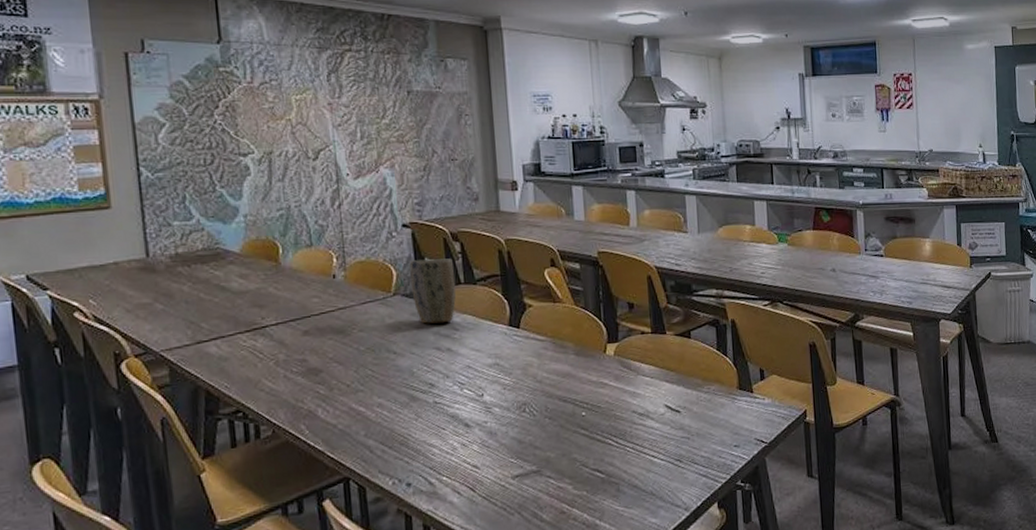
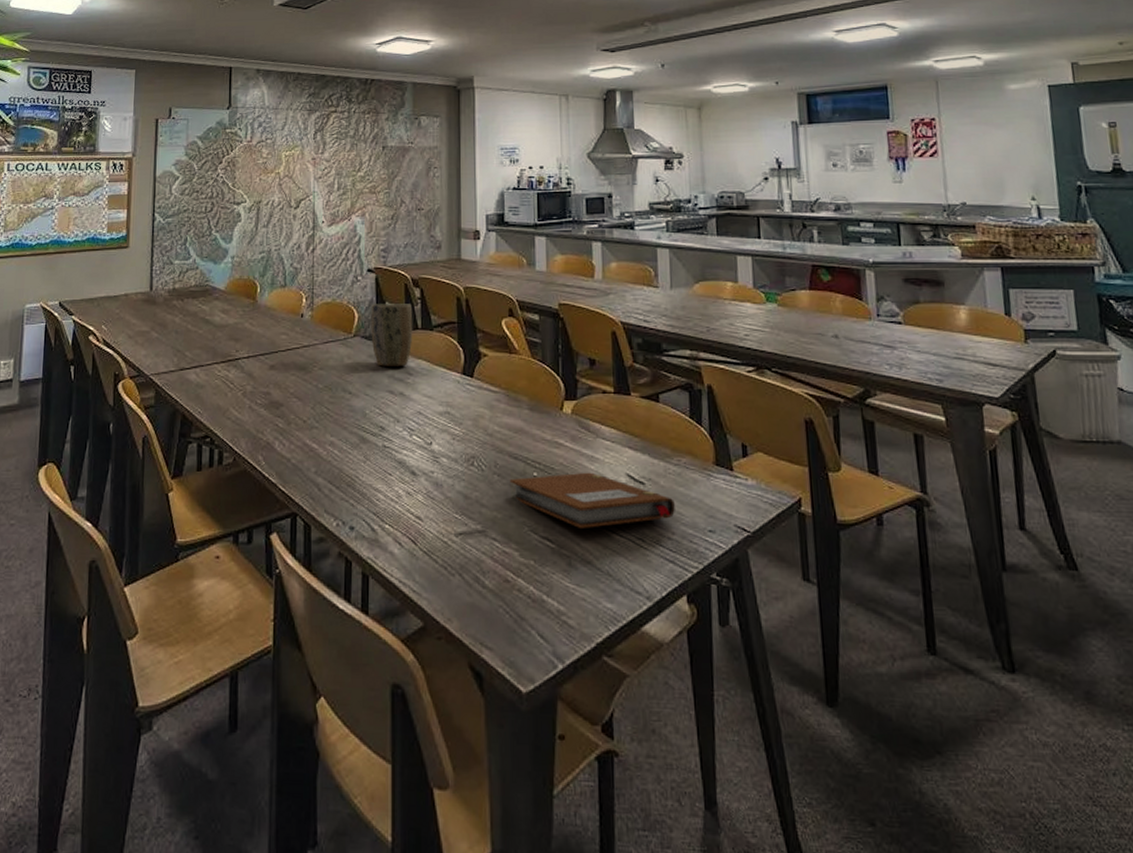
notebook: none [560,406,707,458] -> present [509,472,675,528]

